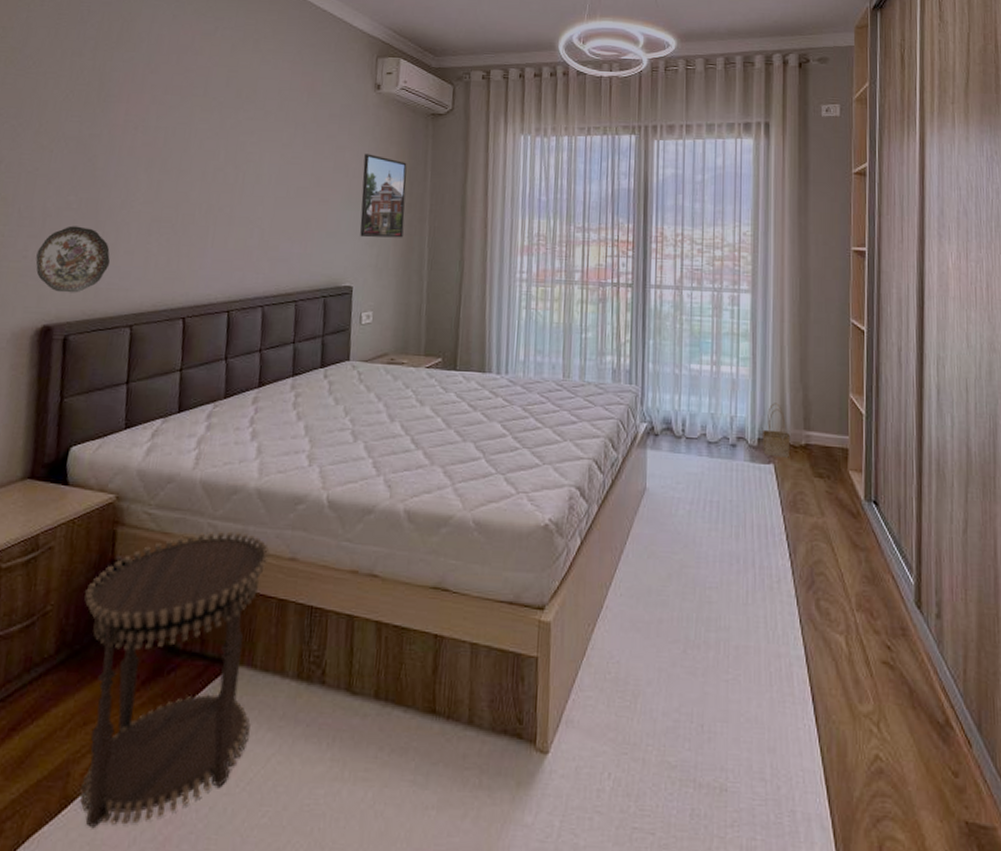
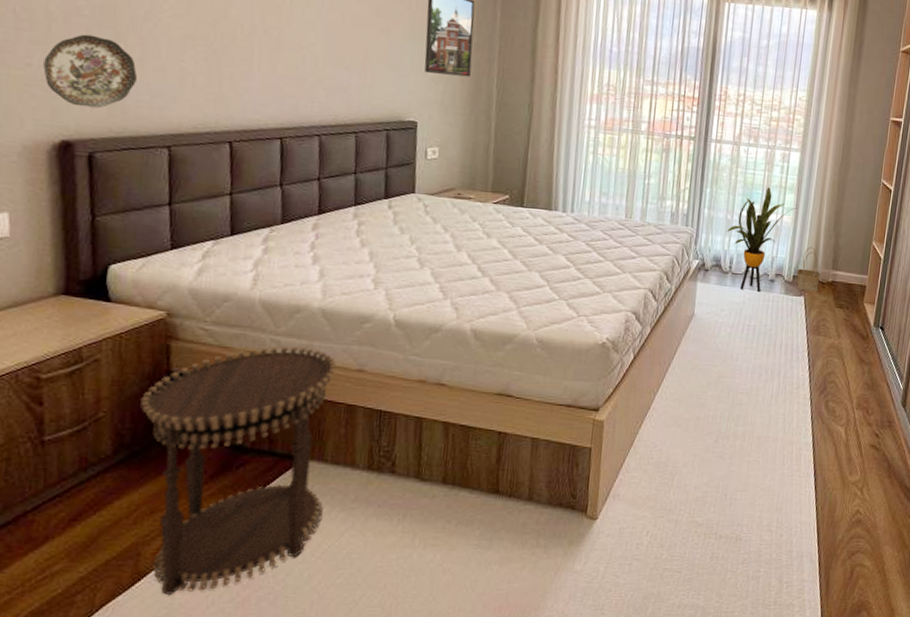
house plant: none [676,335,755,459] -> present [727,187,798,291]

